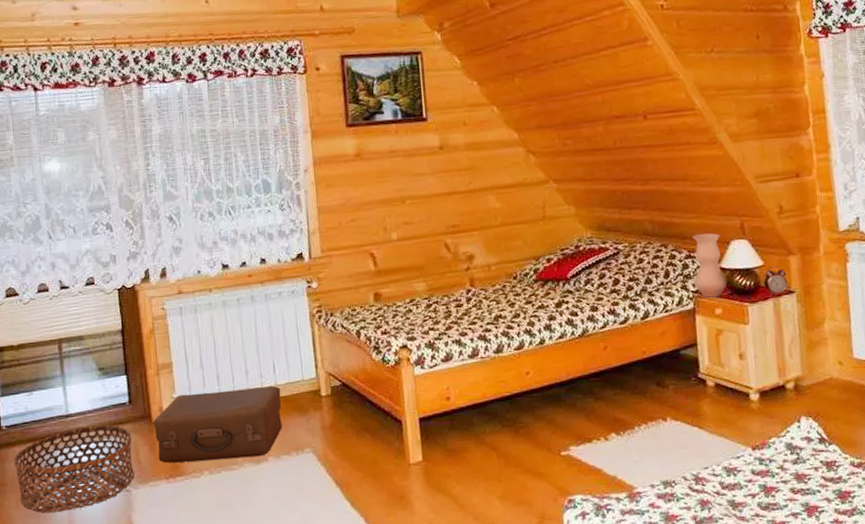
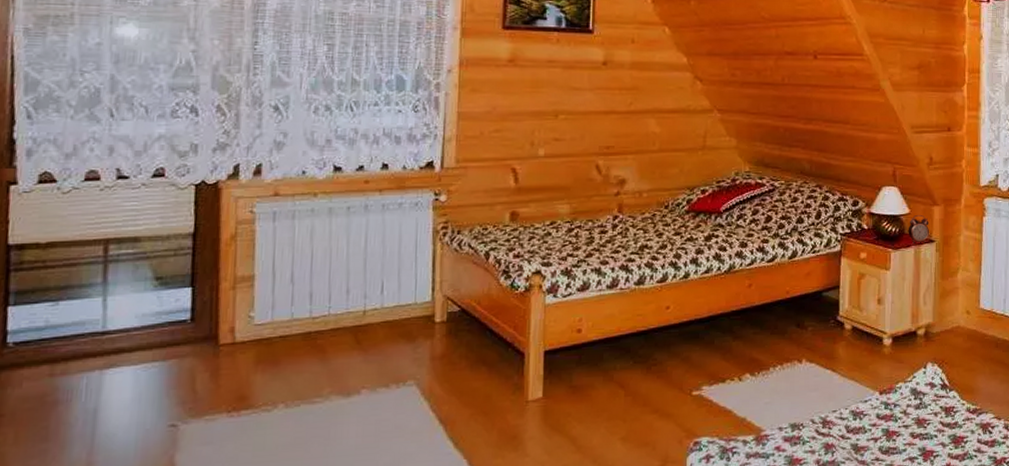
basket: present [14,424,134,513] -> none [18,345,189,452]
suitcase: present [153,386,282,464] -> none [220,309,387,394]
vase: present [692,233,727,298] -> none [843,177,874,241]

